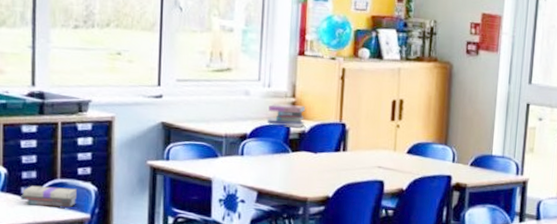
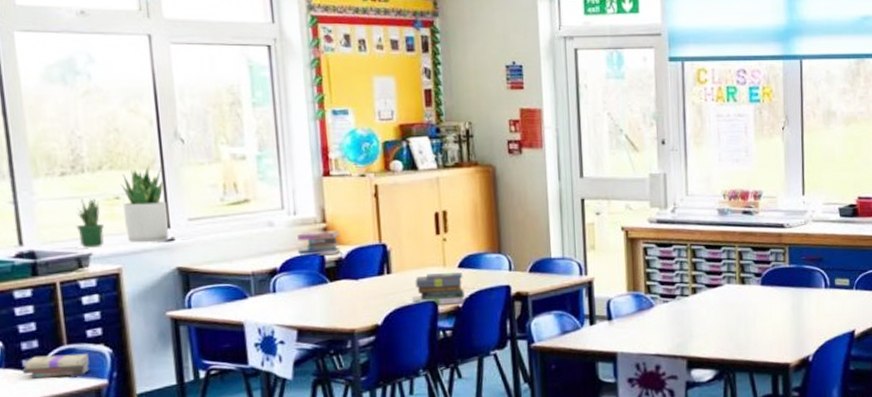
planter: none [81,50,104,96] -> present [76,198,104,248]
planter: none [122,26,161,97] -> present [120,164,169,243]
books: none [362,156,410,187] -> present [412,273,465,305]

